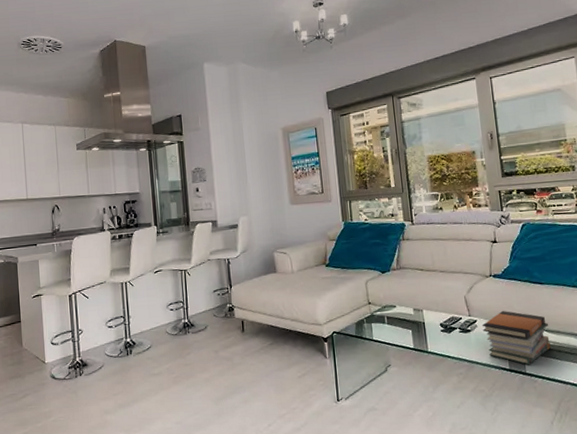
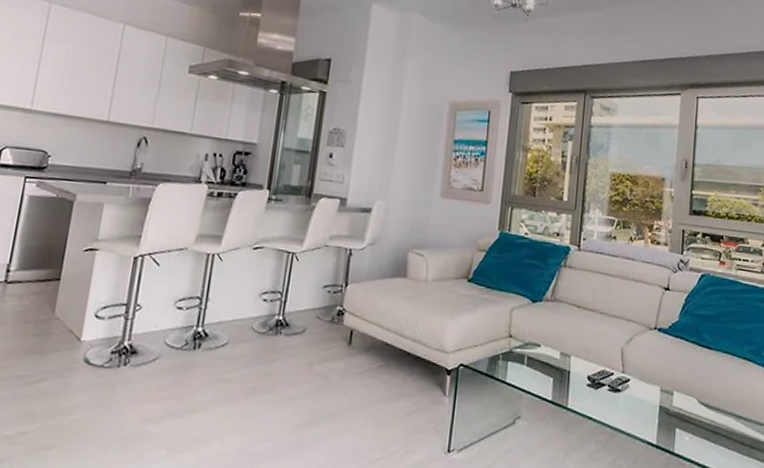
book stack: present [481,311,551,365] -> none [634,373,710,444]

